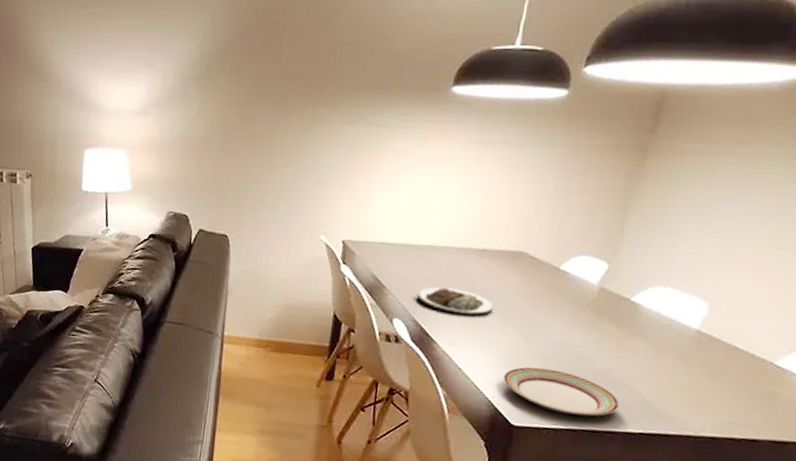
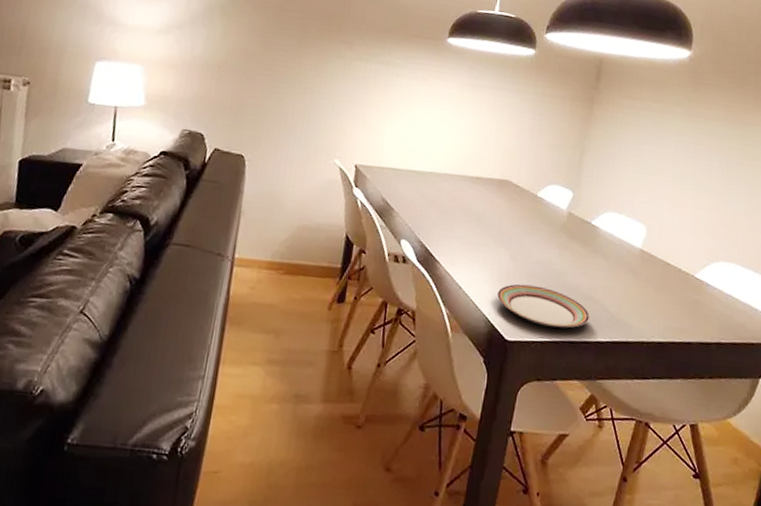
plate: present [416,287,494,317] -> none [421,210,487,238]

